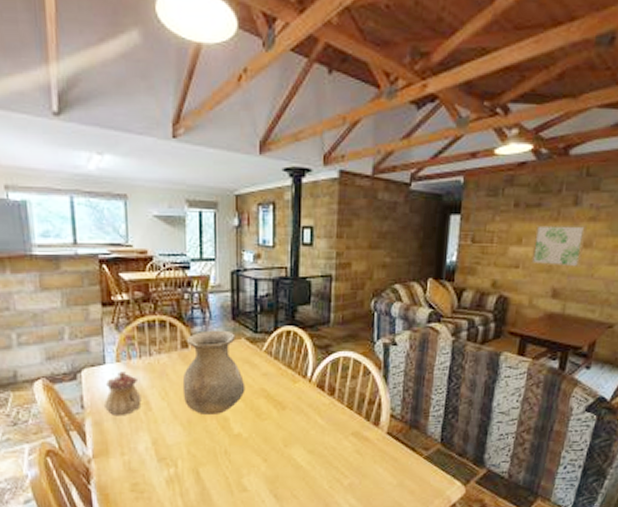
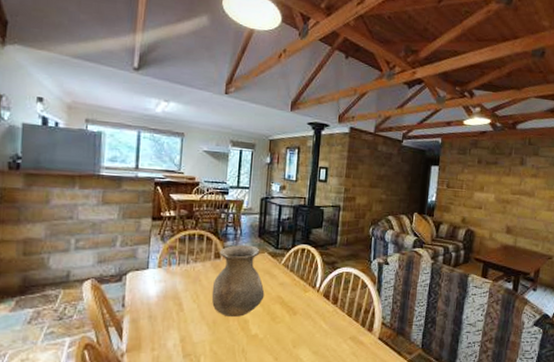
teapot: present [104,372,142,417] -> none [143,276,176,315]
wall art: present [531,224,587,267] -> none [490,177,530,211]

